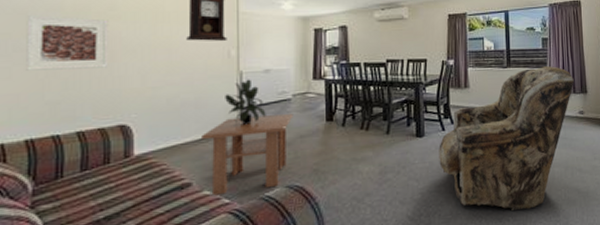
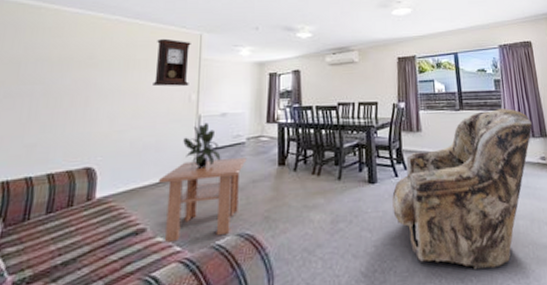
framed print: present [26,15,109,71] -> none [12,64,87,115]

